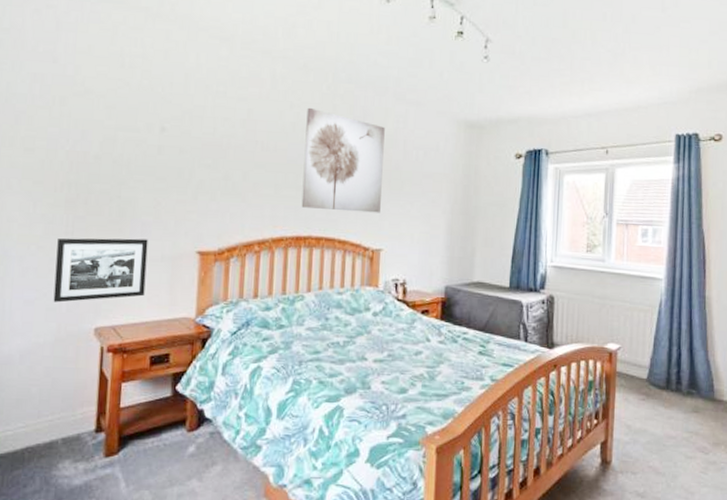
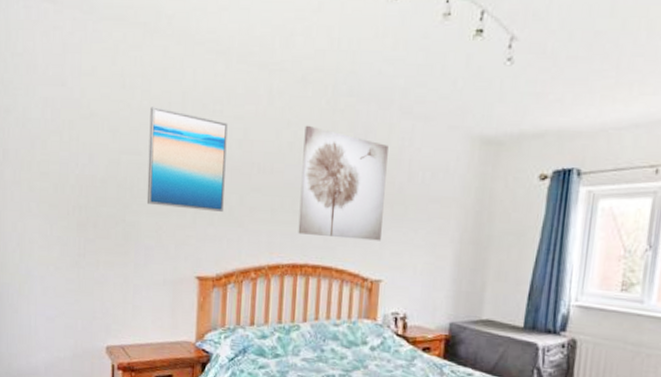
picture frame: present [53,238,148,303] -> none [70,260,151,321]
wall art: none [144,86,231,187] -> present [146,107,228,212]

